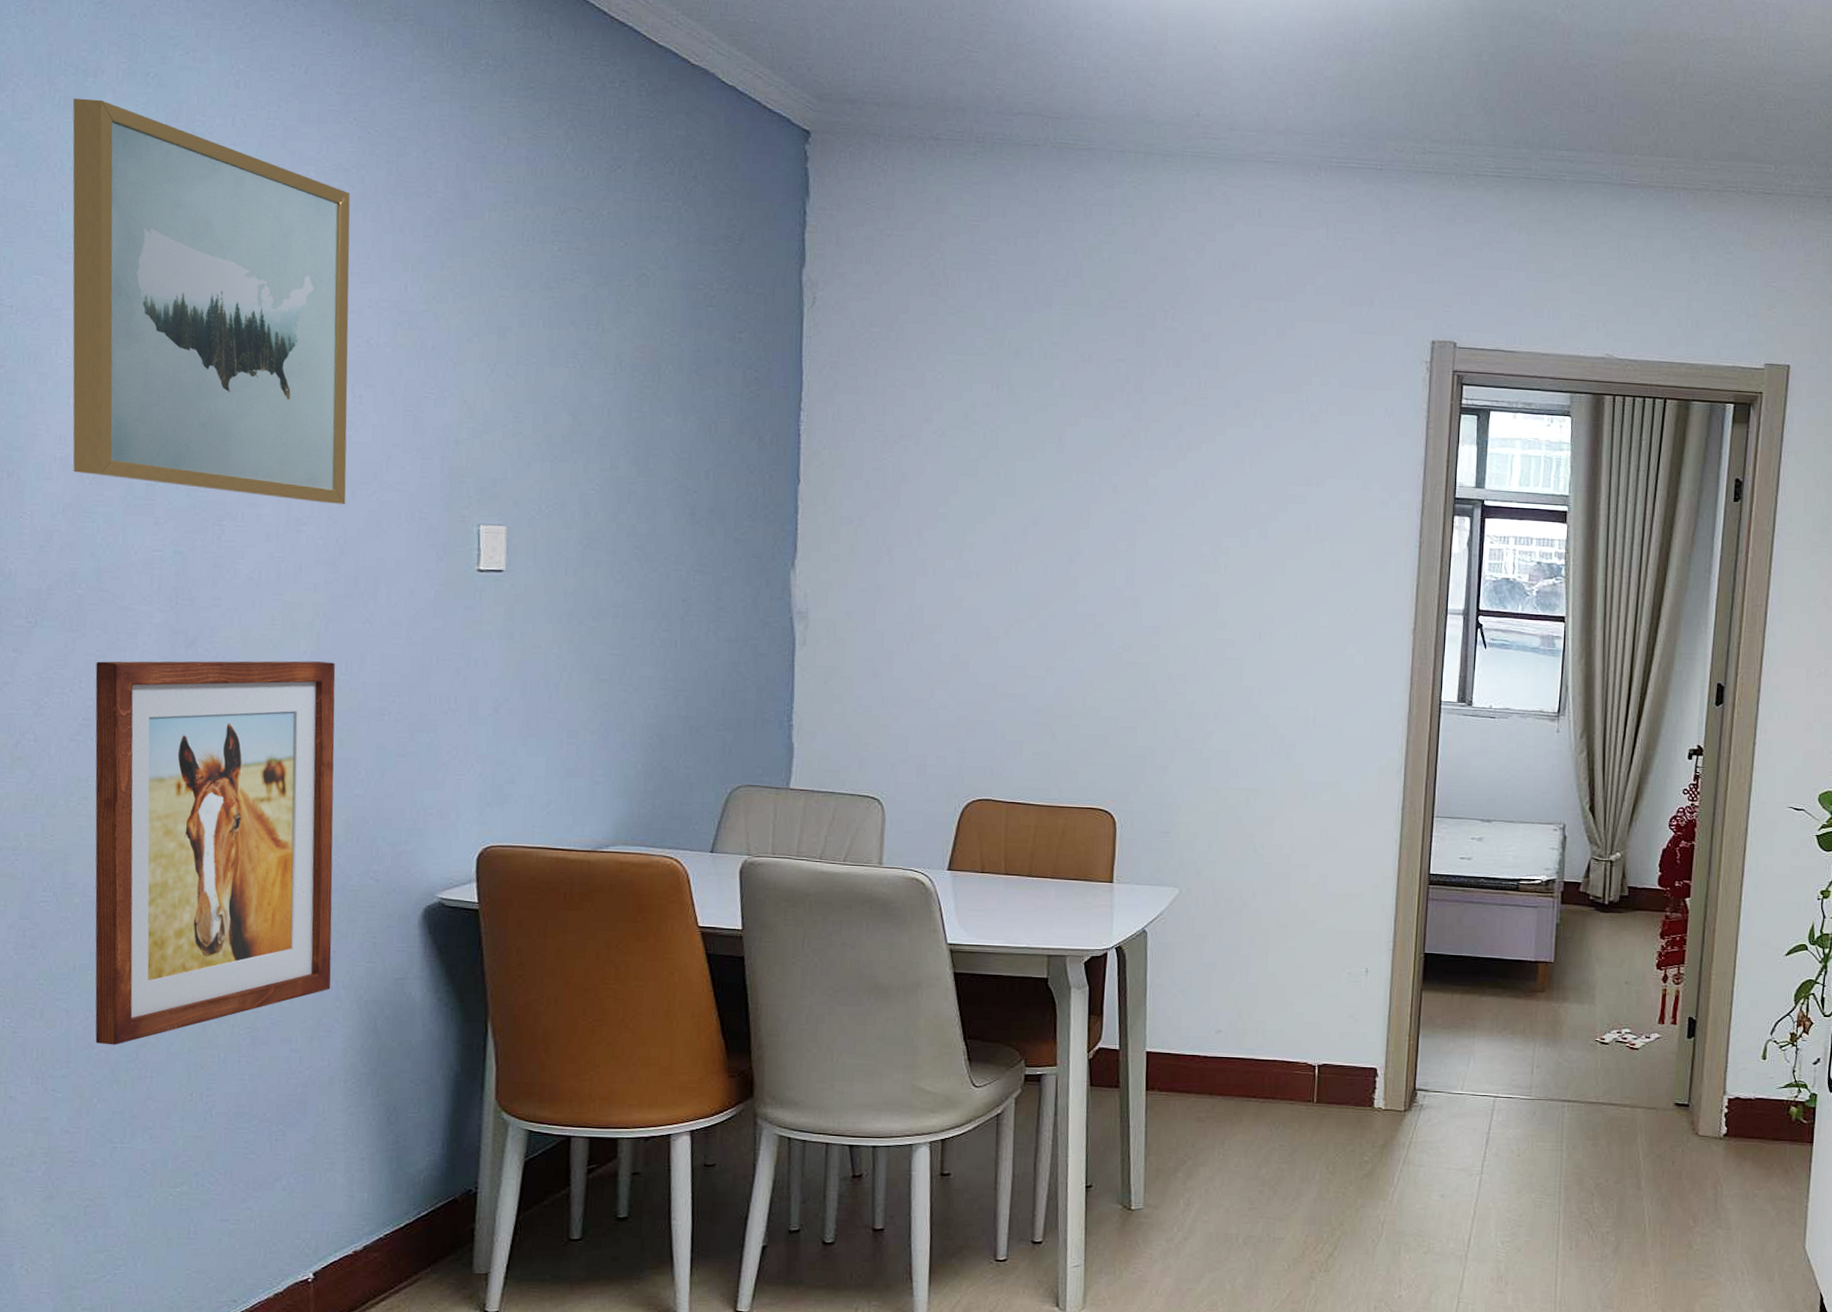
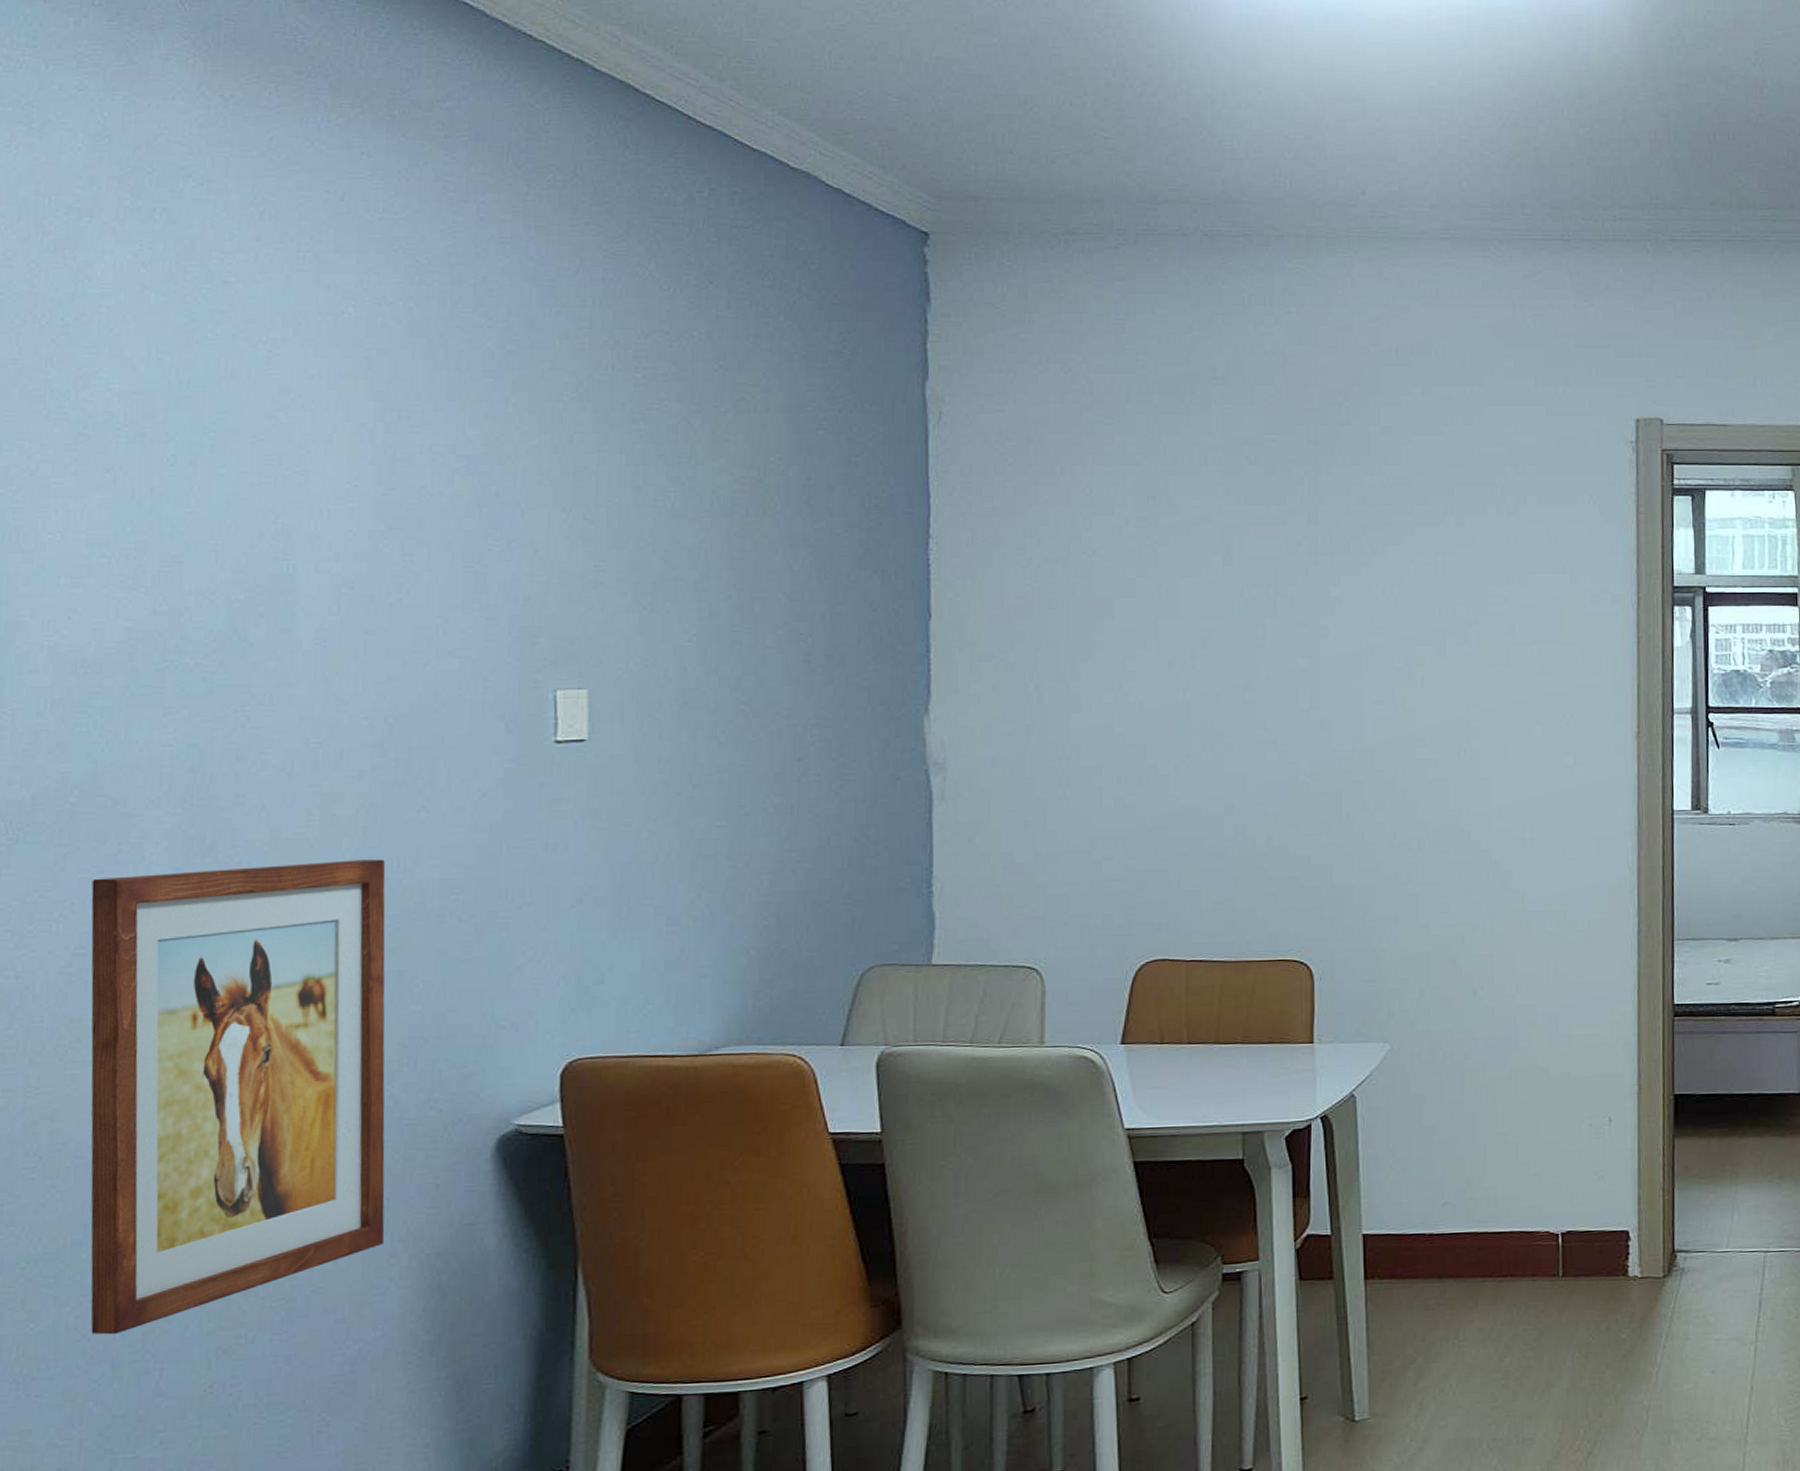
wall art: present [72,98,350,504] -> none [63,240,397,678]

